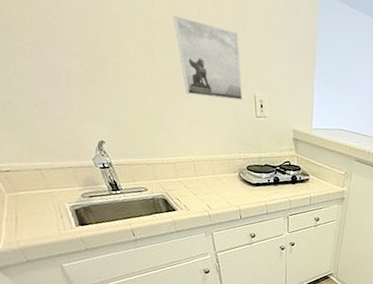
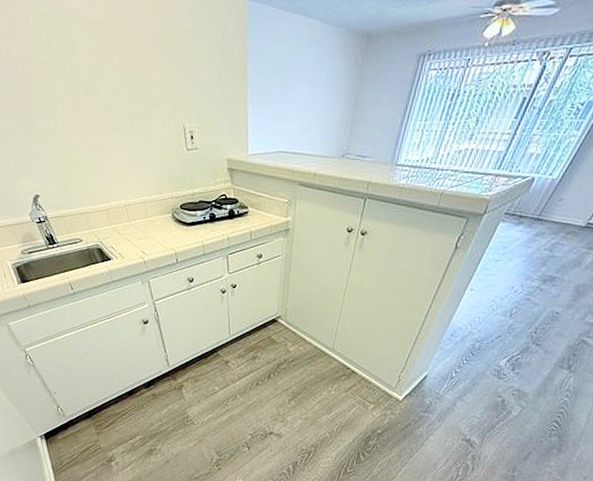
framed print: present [173,15,243,100] -> none [97,55,171,136]

